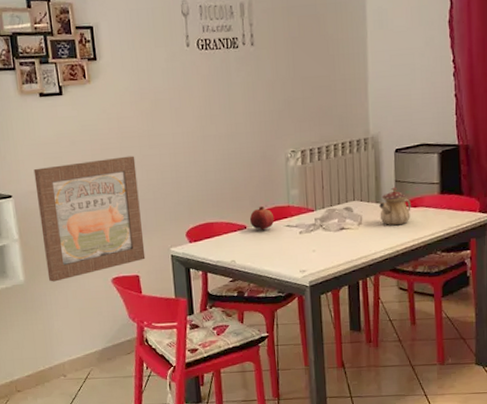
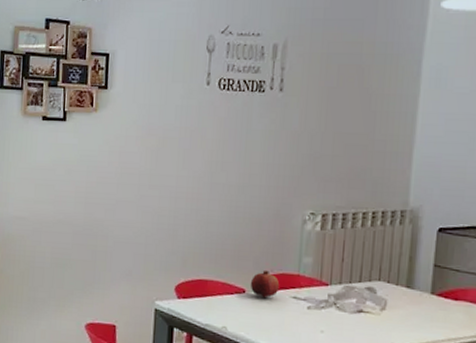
wall art: present [33,156,146,282] -> none [18,193,132,317]
teapot: present [379,187,411,225] -> none [409,272,451,318]

